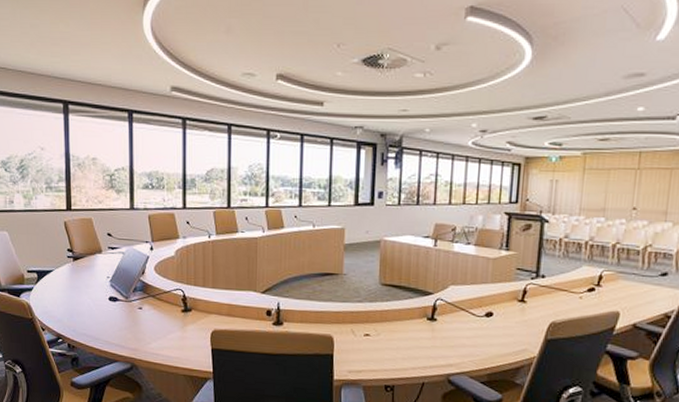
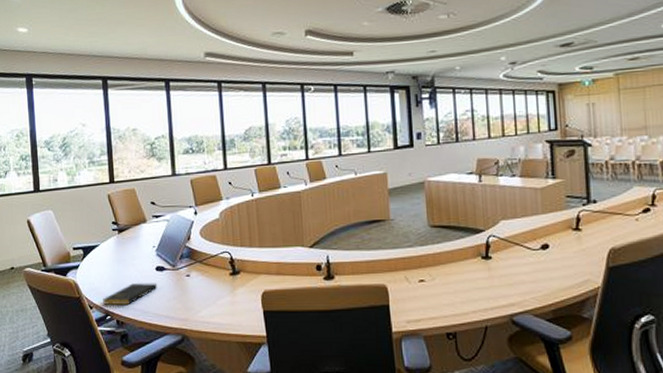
book: none [55,310,110,330] -> present [103,283,158,305]

